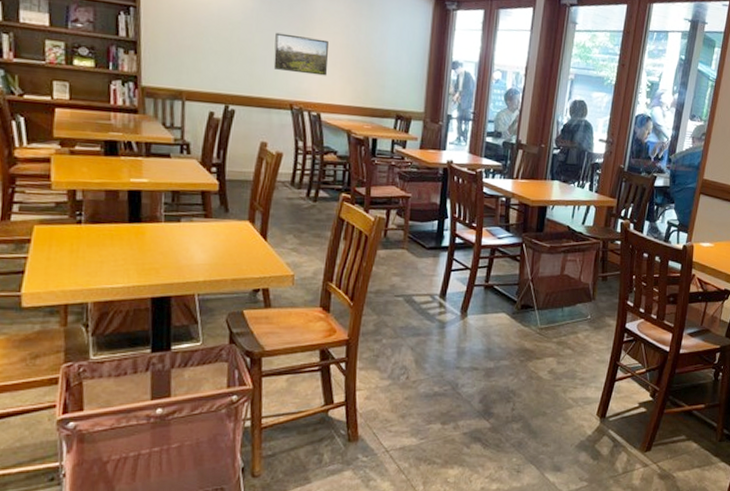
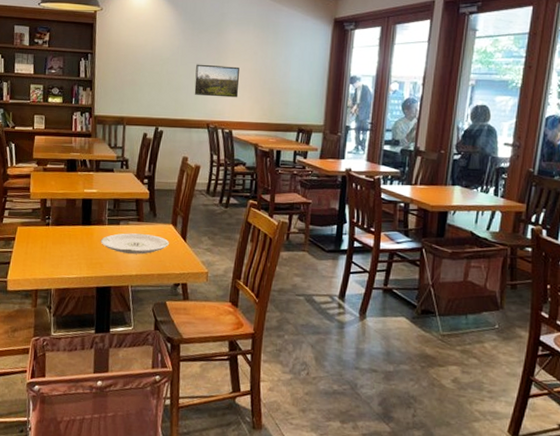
plate: none [154,231,245,257] -> present [100,233,169,255]

